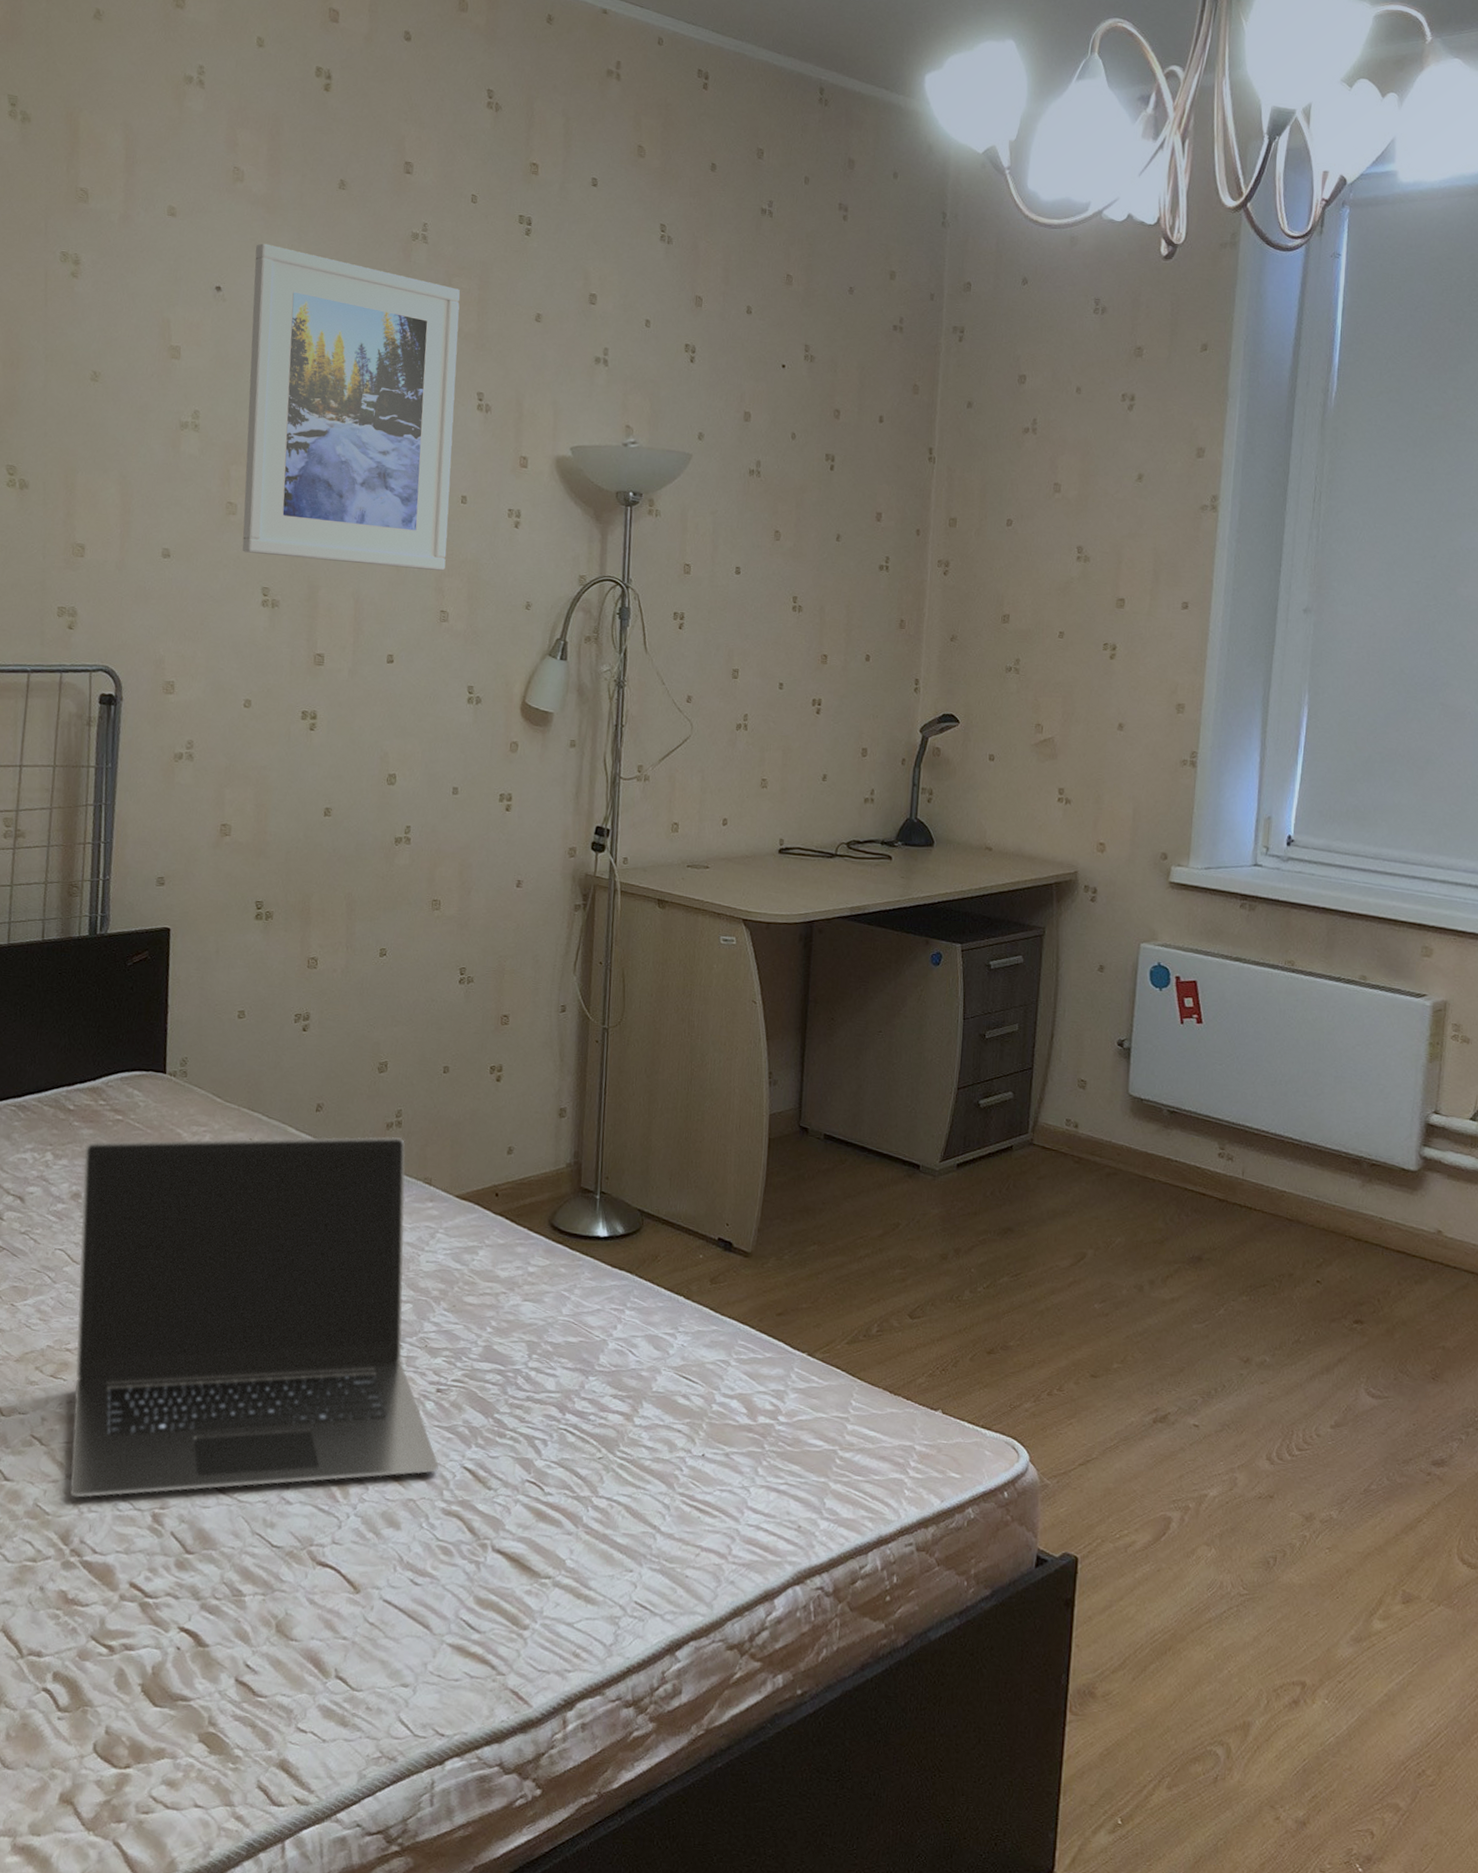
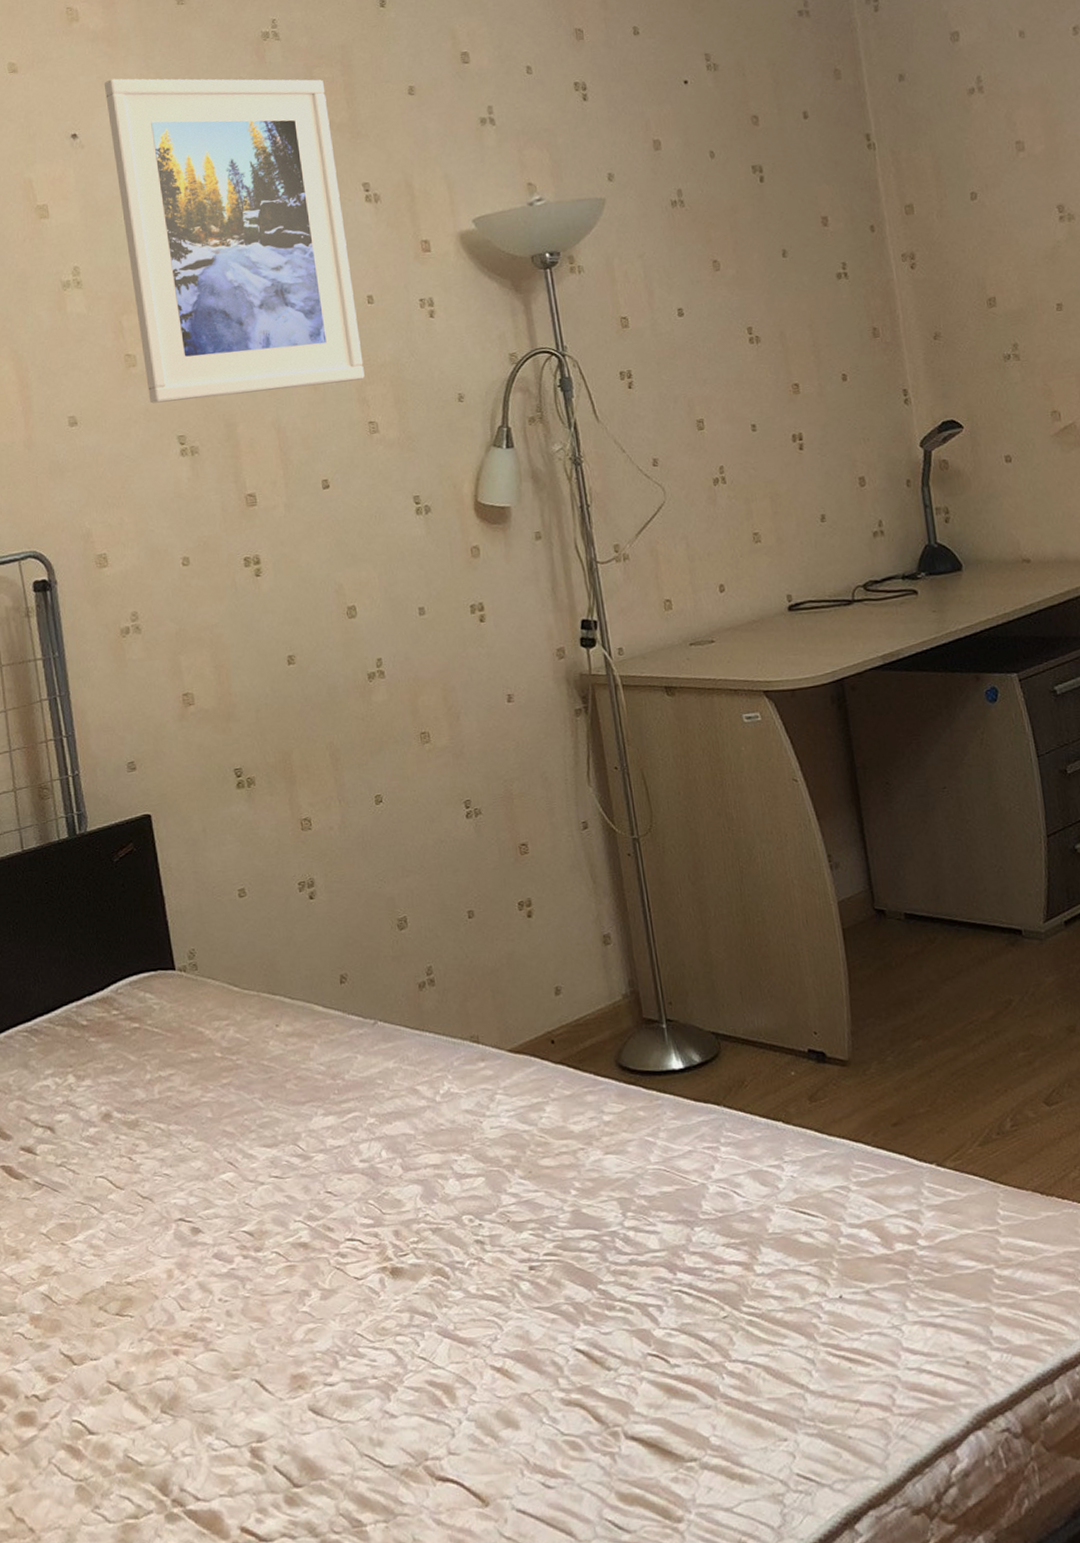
laptop: present [70,1136,439,1498] -> none [107,997,548,1443]

